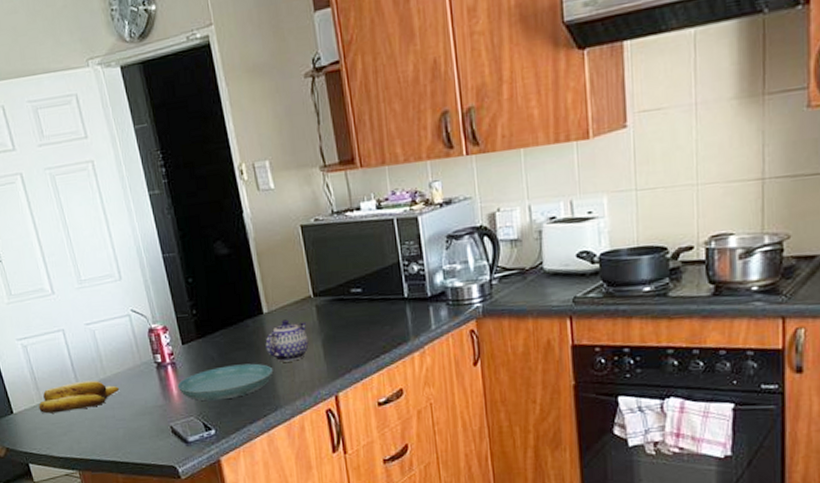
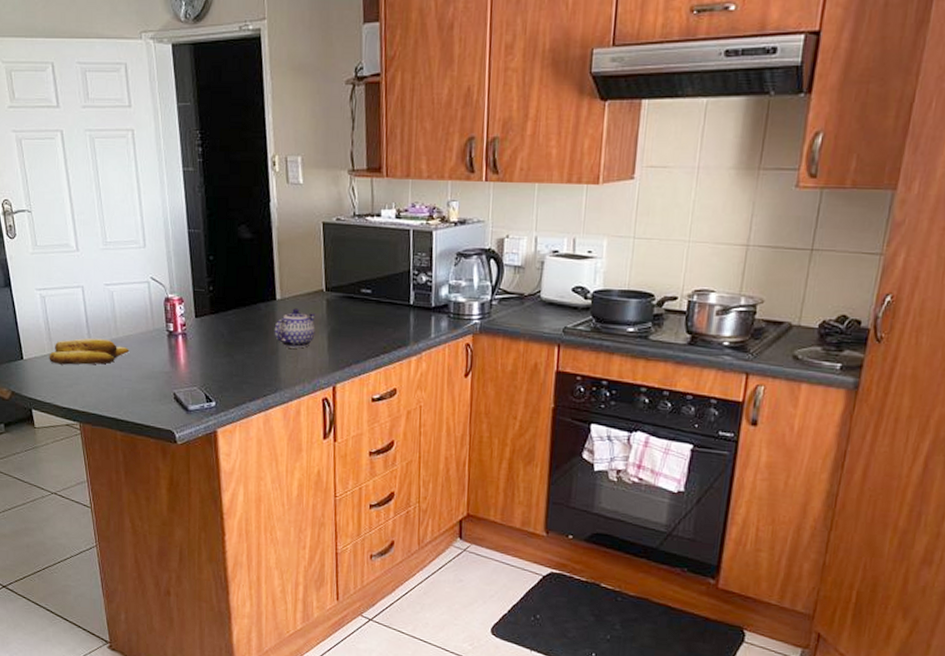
saucer: present [177,363,273,402] -> none [185,343,278,376]

